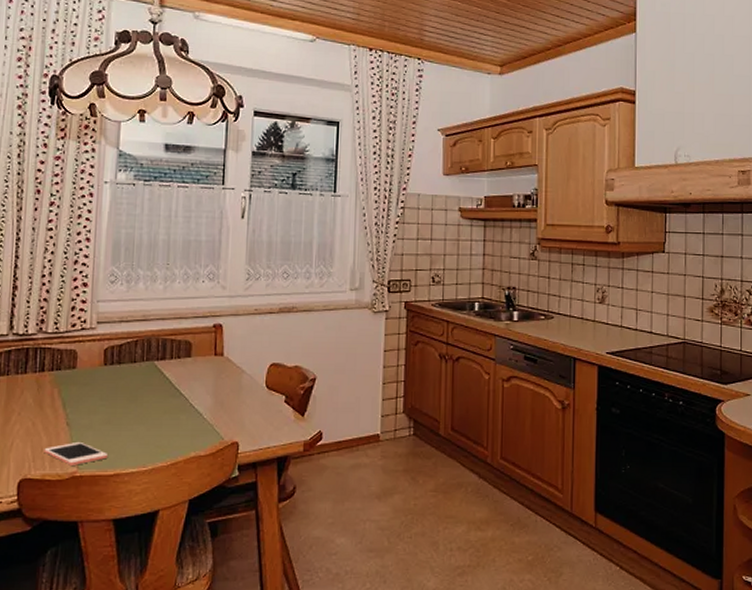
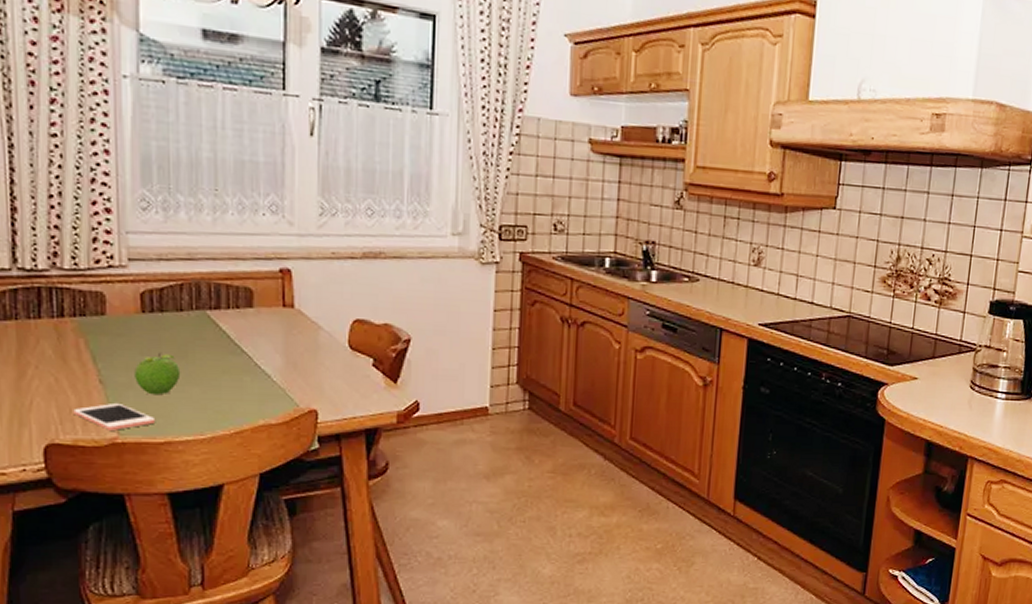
fruit: none [94,397,131,434] -> present [134,352,181,396]

